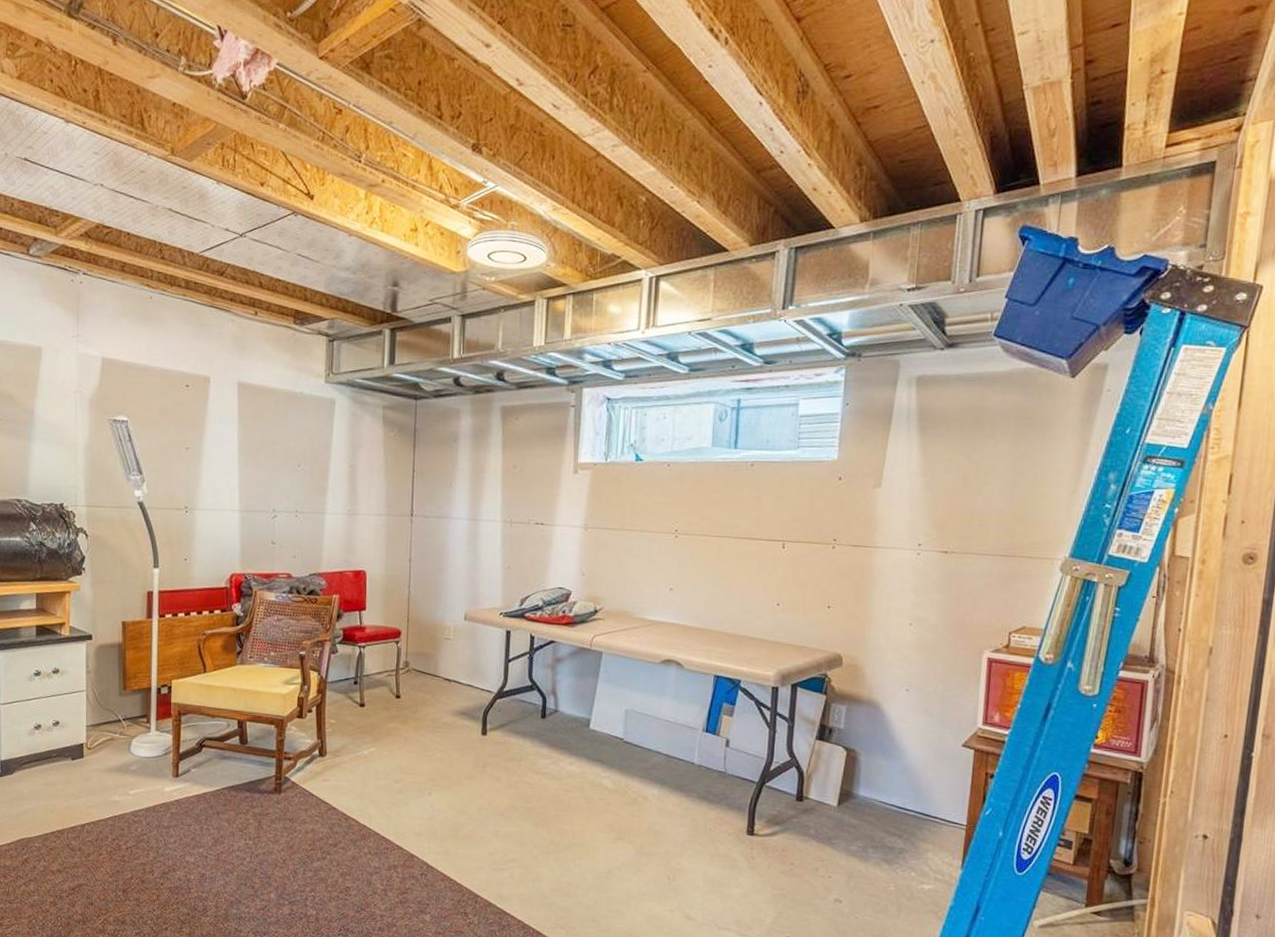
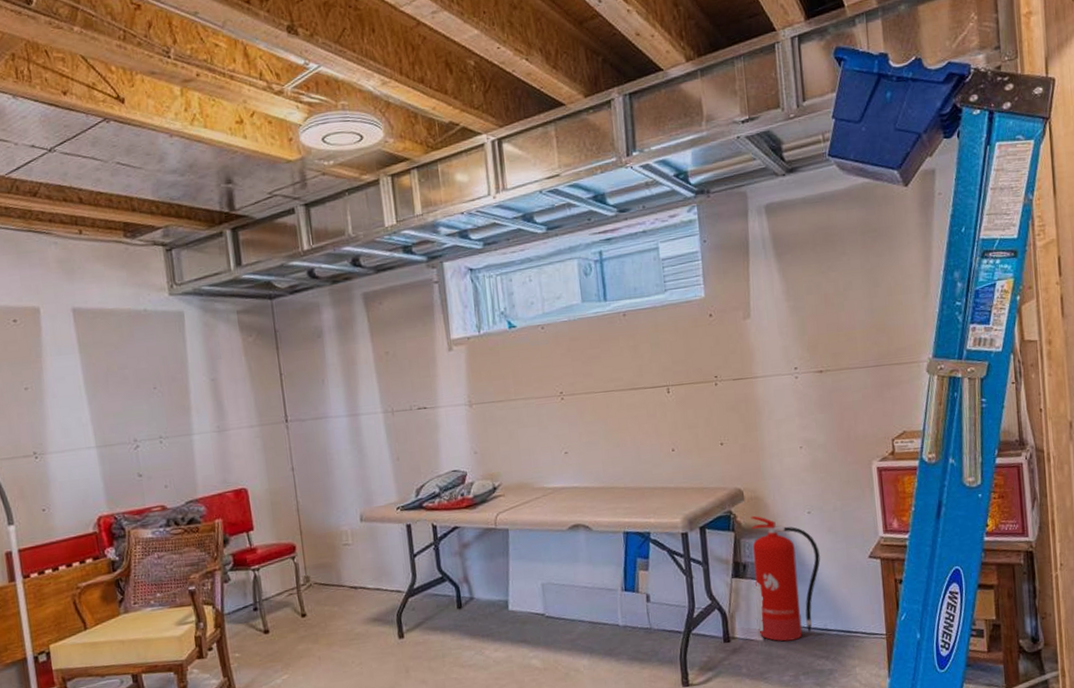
fire extinguisher: none [834,682,911,813] -> present [751,515,820,642]

